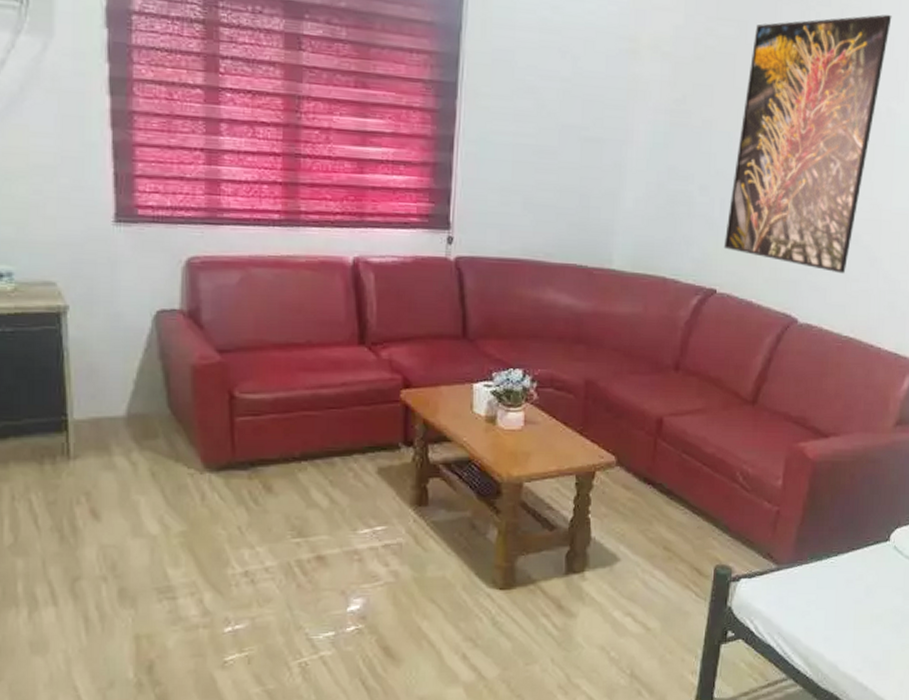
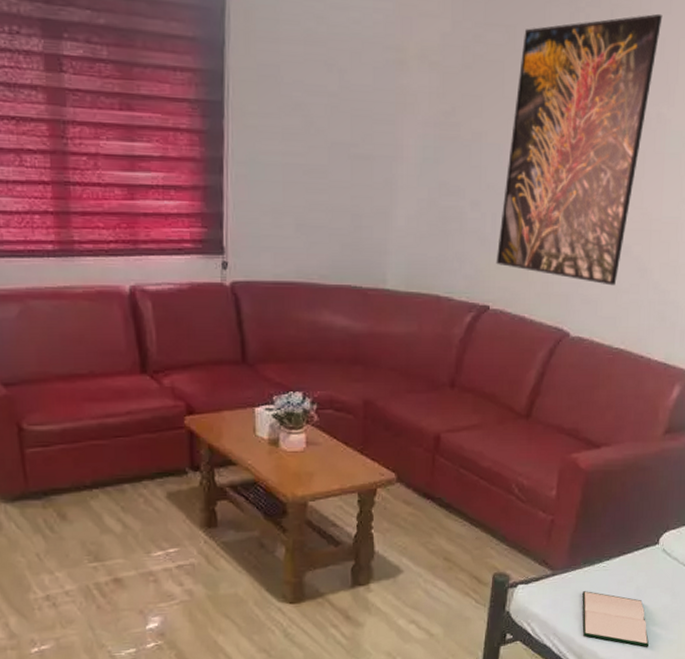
hardback book: none [808,588,879,651] -> present [582,591,649,647]

